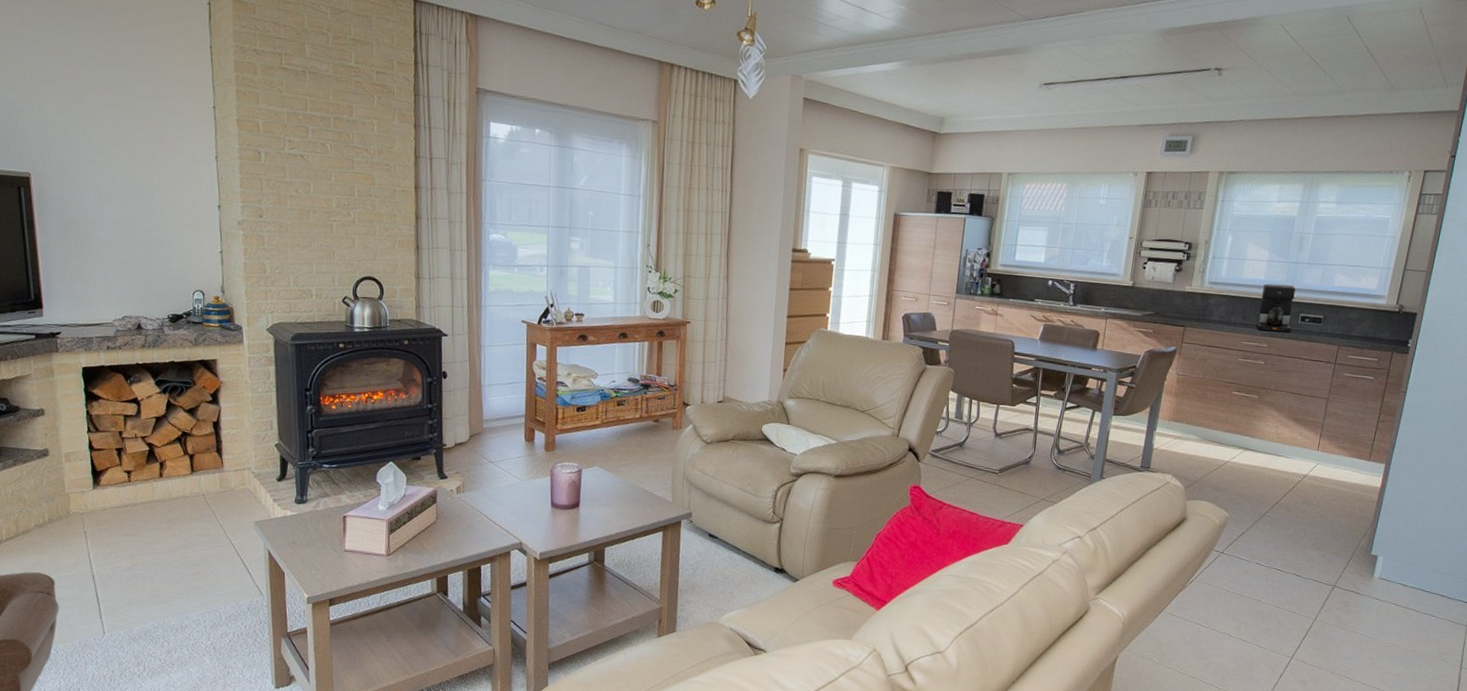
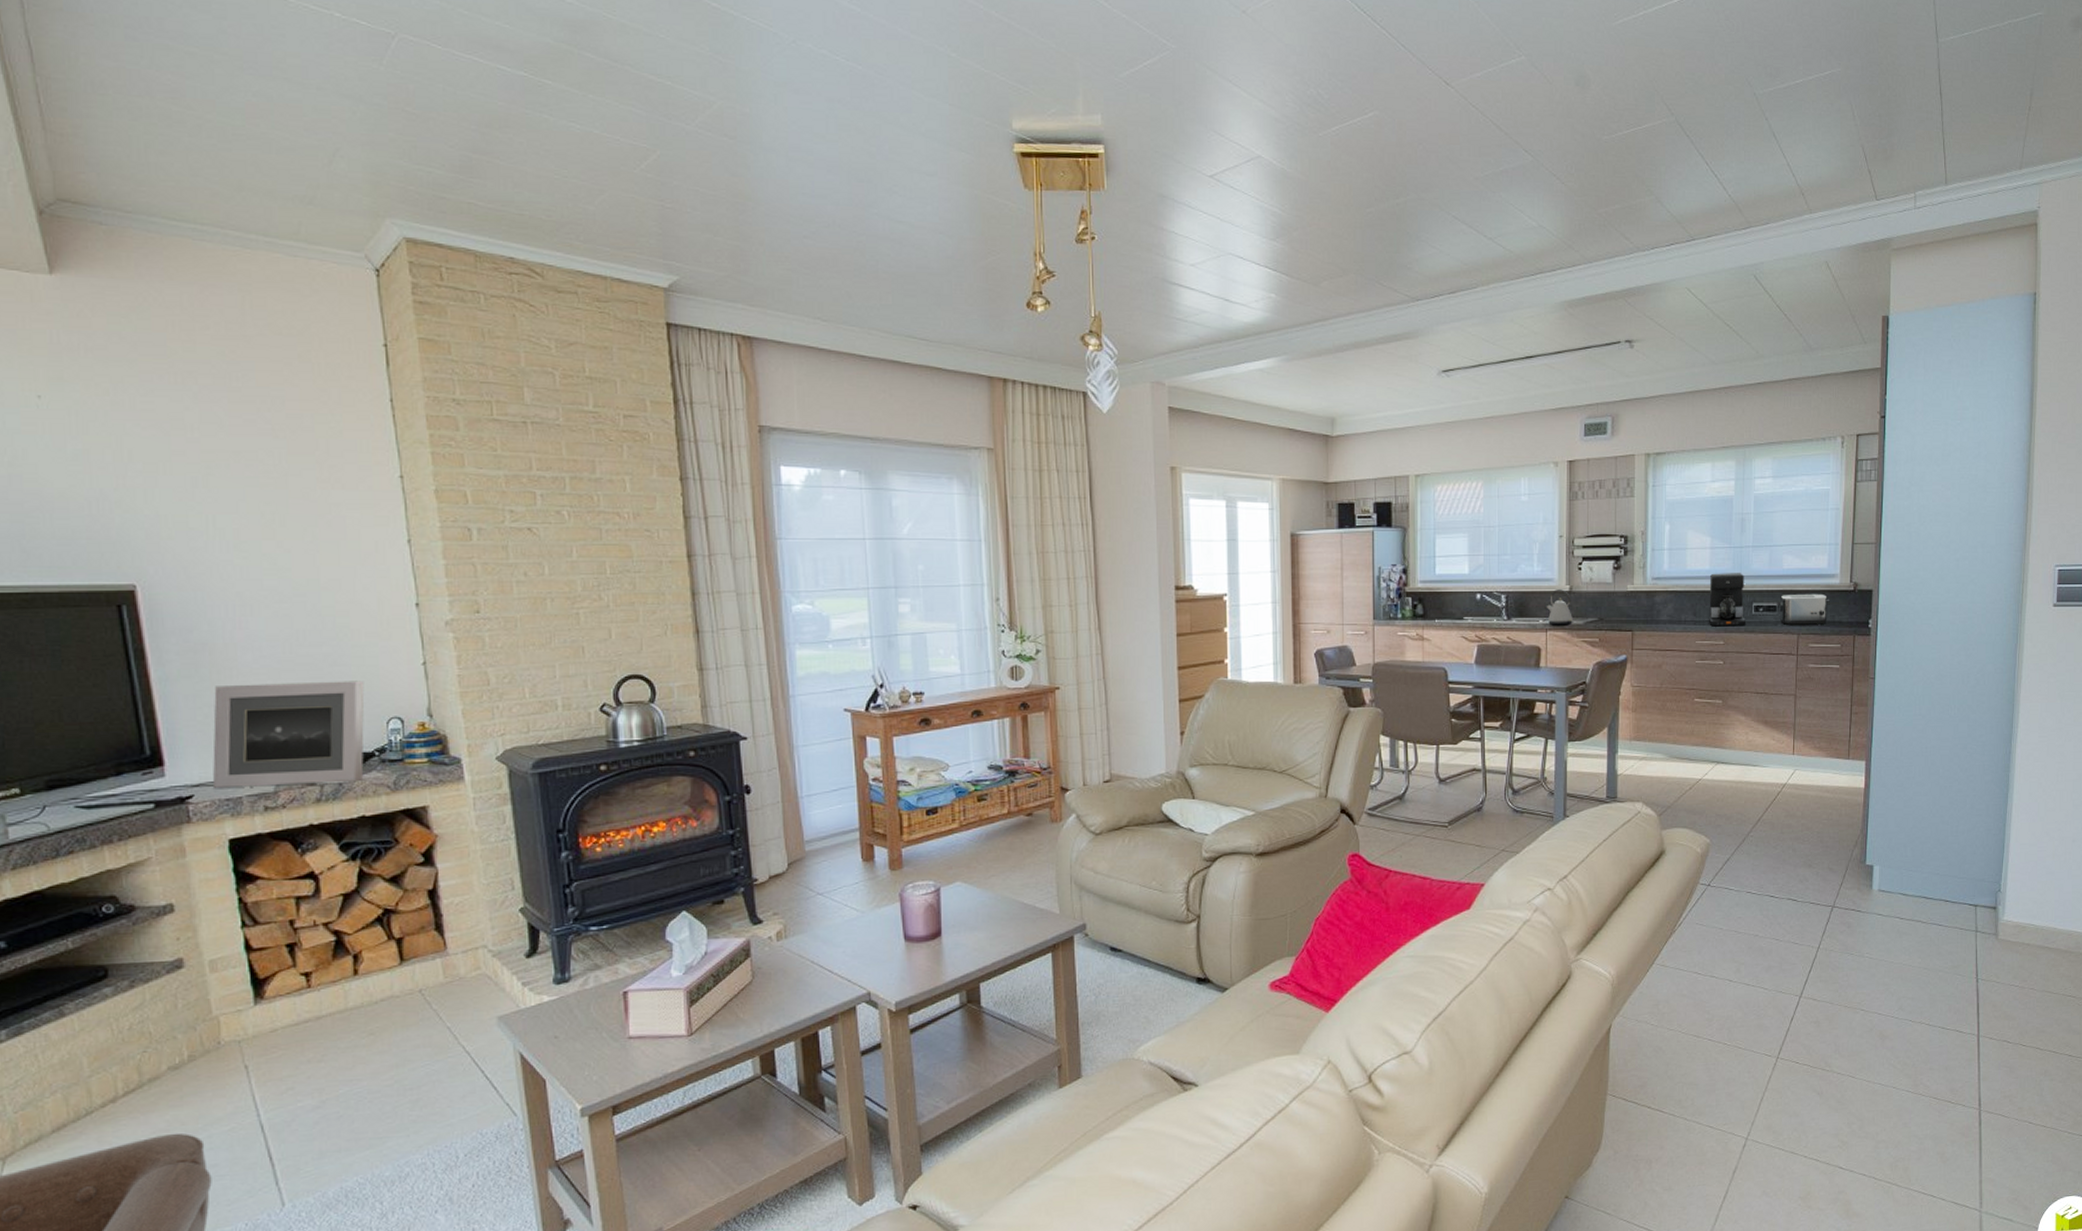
picture frame: none [73,254,179,336] -> present [212,680,365,789]
kettle: none [1109,284,1133,317] -> present [1546,589,1574,627]
toaster: none [1323,309,1374,339] -> present [1780,593,1830,626]

